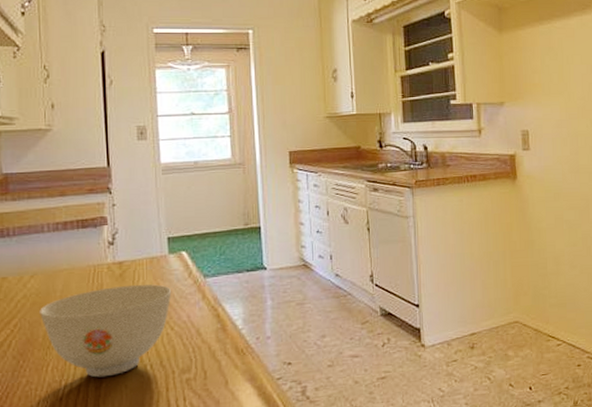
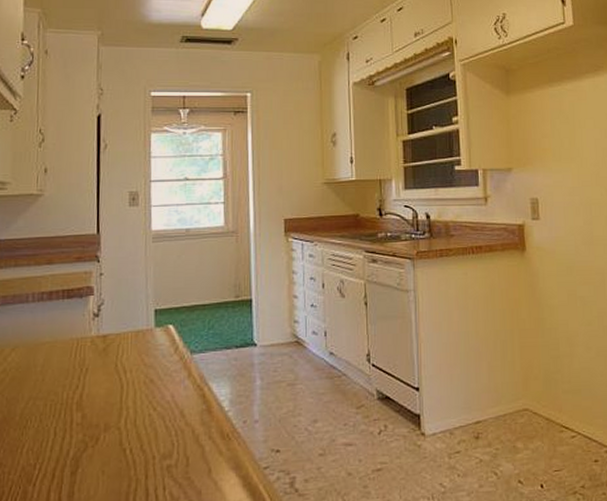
bowl: present [40,284,172,378] -> none [18,360,157,462]

